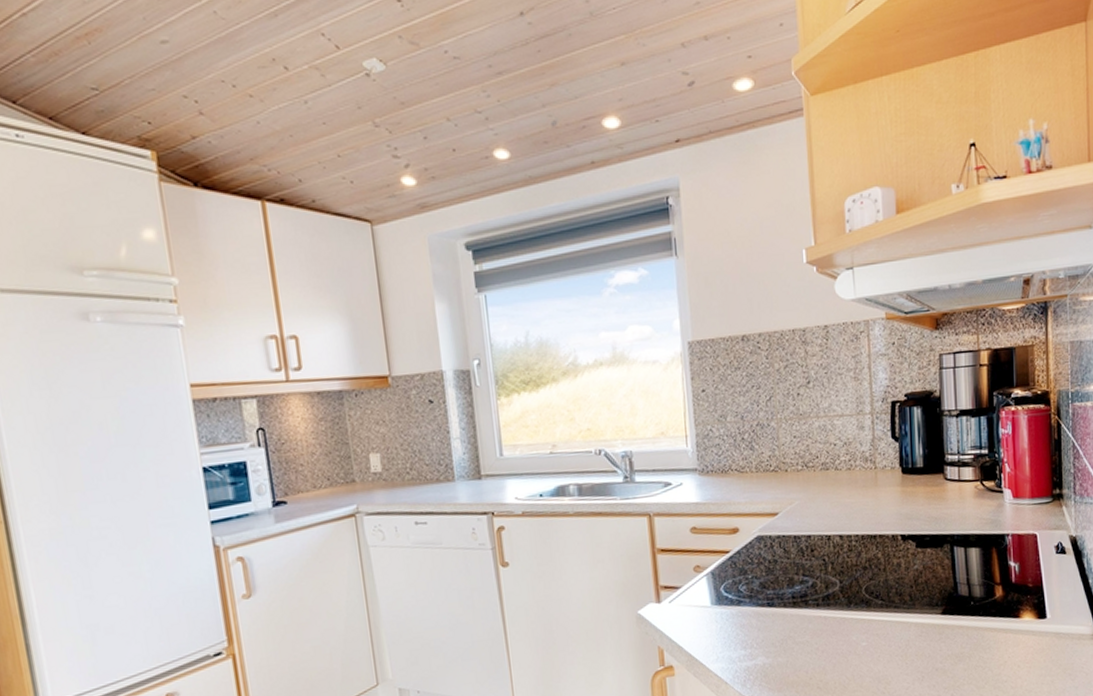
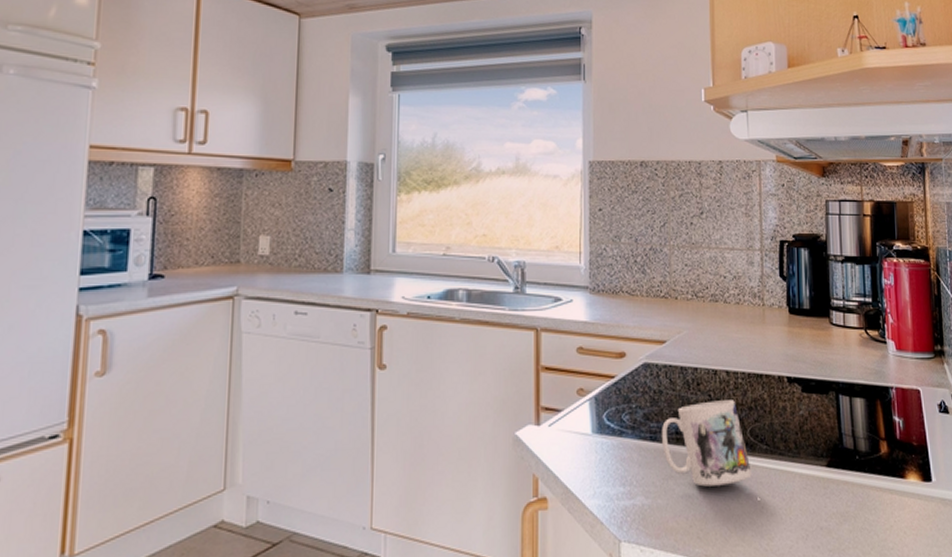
mug: none [778,562,868,643] -> present [662,400,752,487]

